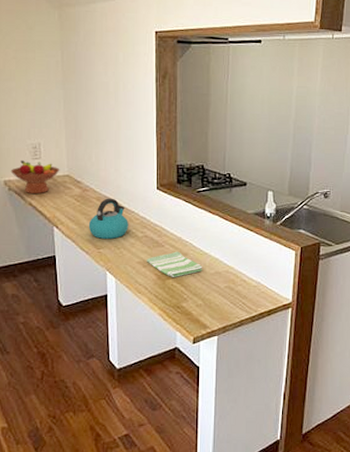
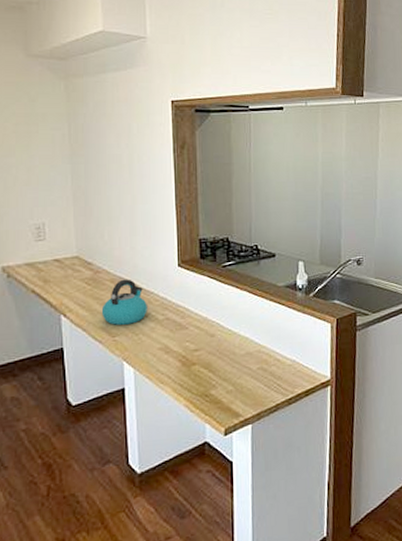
fruit bowl: present [10,160,60,193] -> none [9,243,68,279]
dish towel: present [146,251,203,277] -> none [169,333,232,362]

